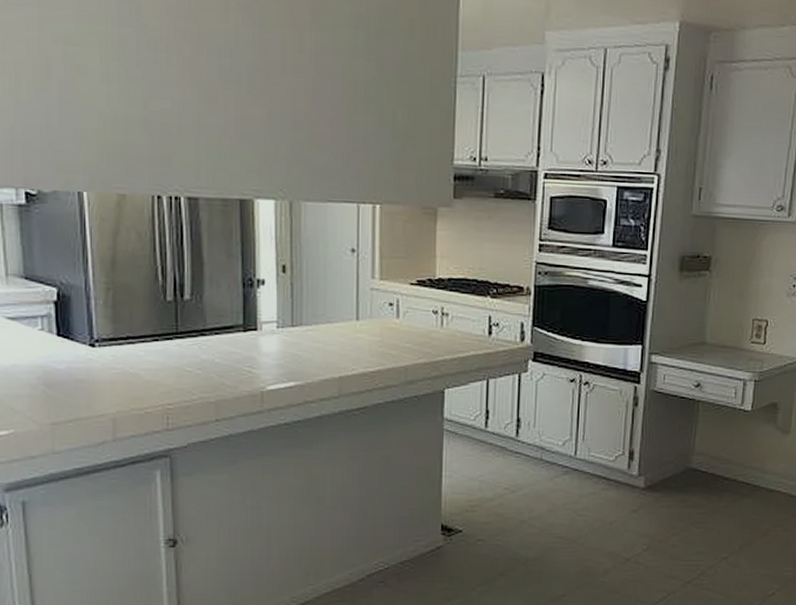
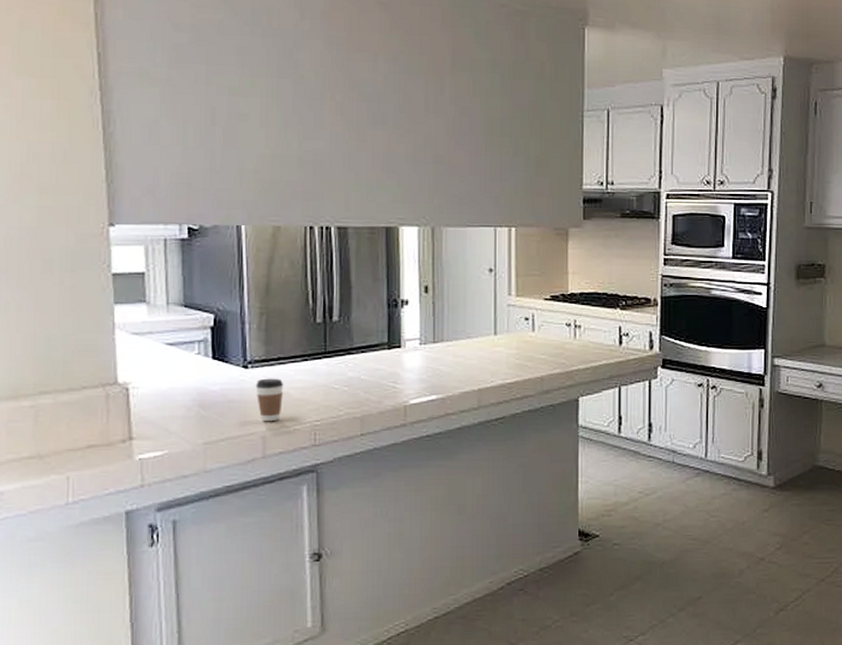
coffee cup: none [104,358,134,404] -> present [255,378,284,422]

